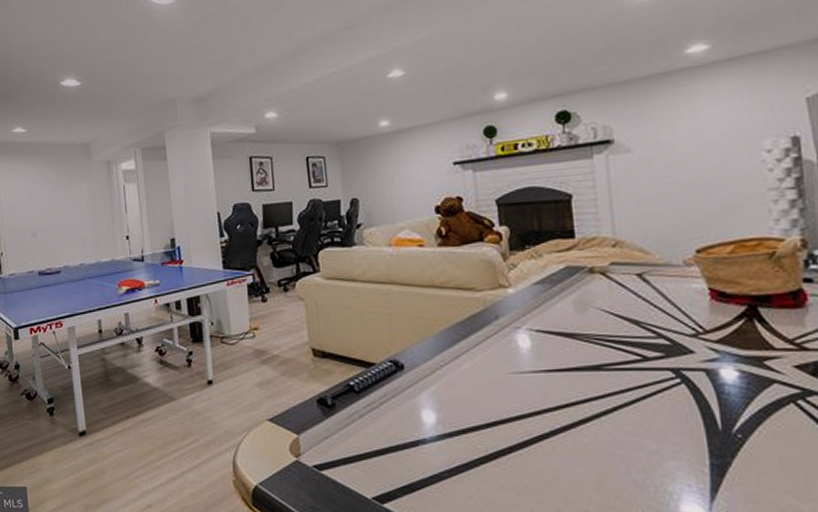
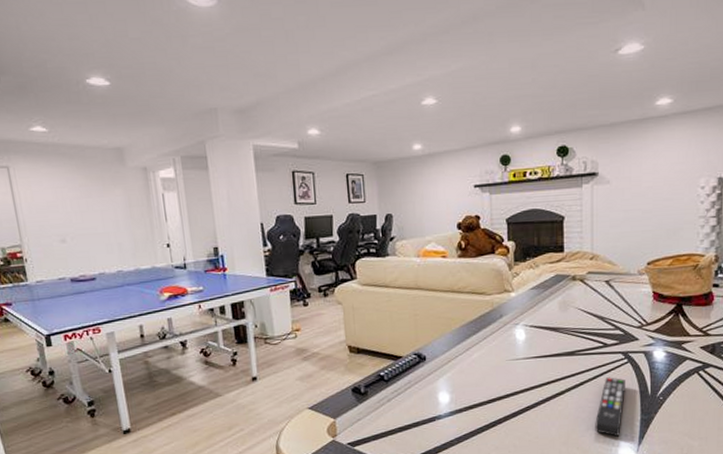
remote control: none [639,402,682,487] -> present [595,377,625,437]

